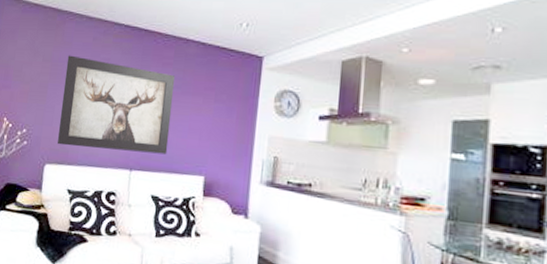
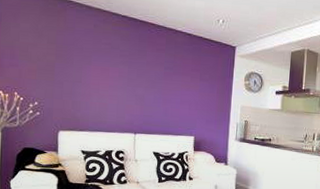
wall art: present [57,55,176,155] -> none [68,39,168,121]

